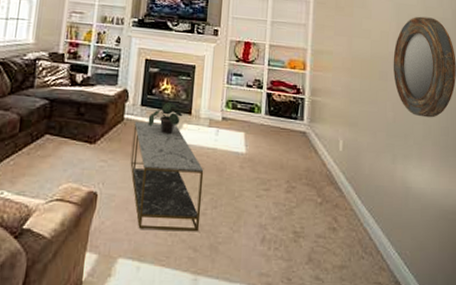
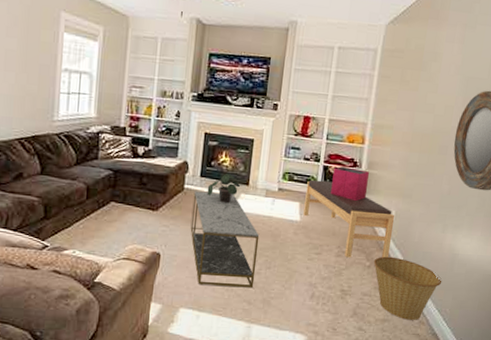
bench: none [249,107,343,194] -> present [303,179,395,258]
storage bin: none [276,93,313,130] -> present [330,166,369,201]
basket: none [325,191,398,266] -> present [373,256,442,320]

